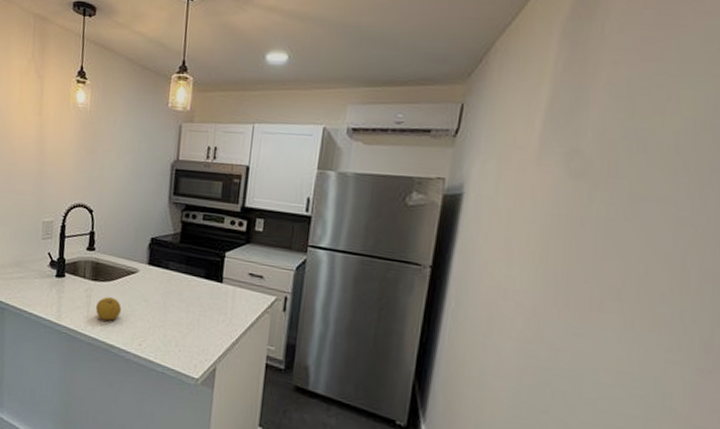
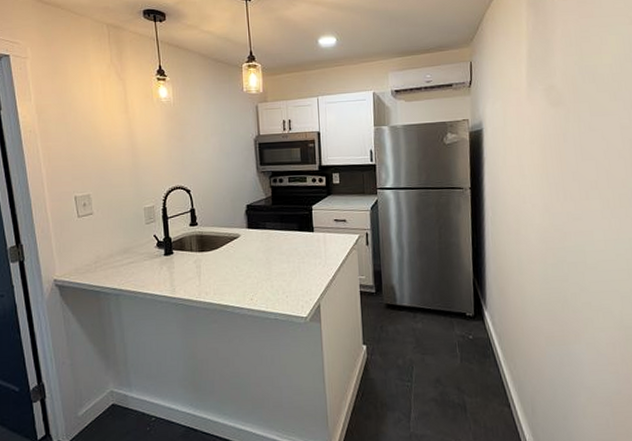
fruit: present [96,297,121,321] -> none [207,263,230,285]

